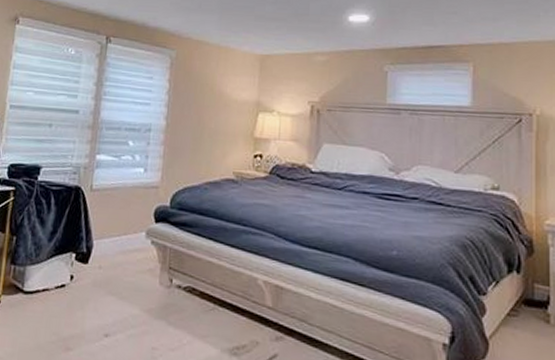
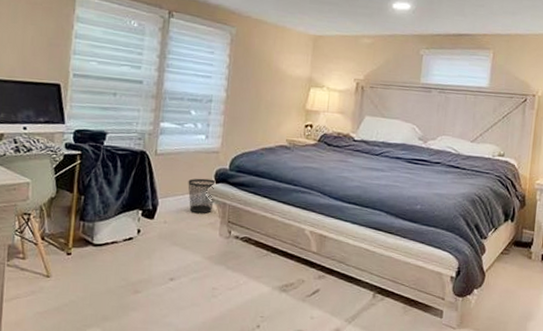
wastebasket: none [125,217,154,259] -> present [188,178,215,214]

